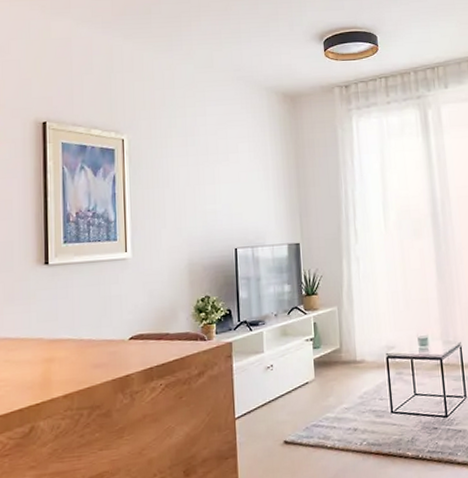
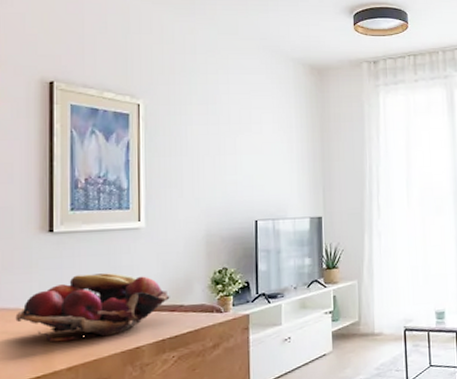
fruit basket: none [16,302,156,370] -> present [15,273,170,342]

